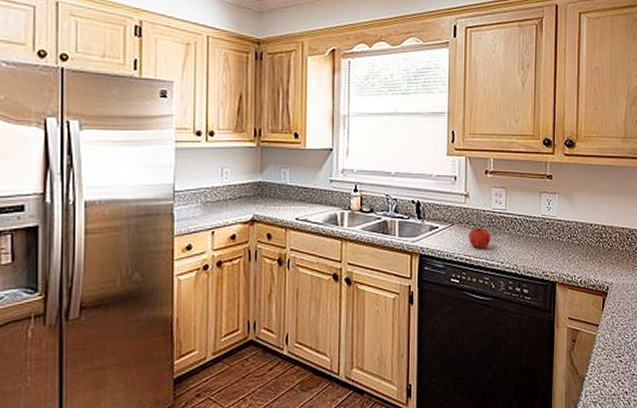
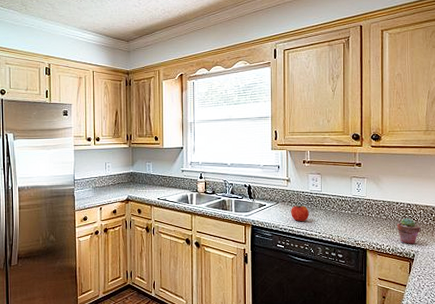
potted succulent: none [589,243,616,275] -> present [396,218,421,244]

